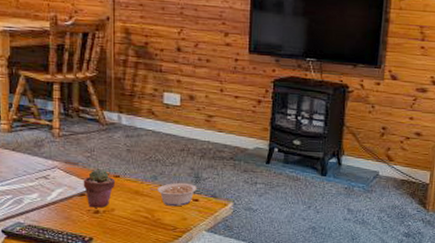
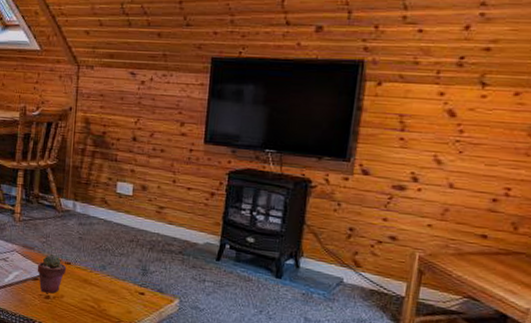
legume: present [150,182,197,207] -> none [98,273,143,299]

